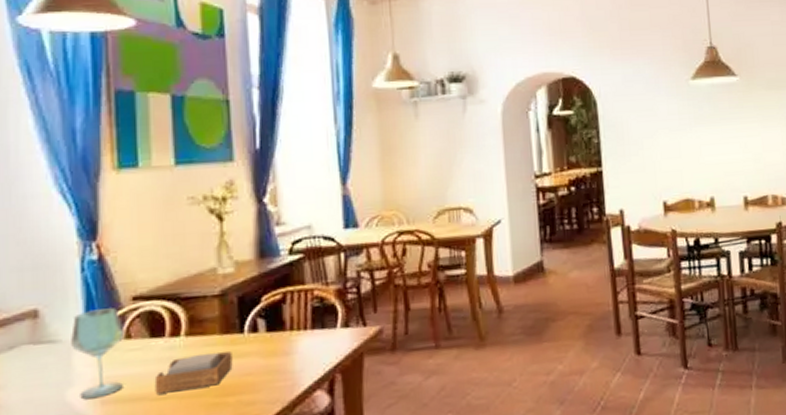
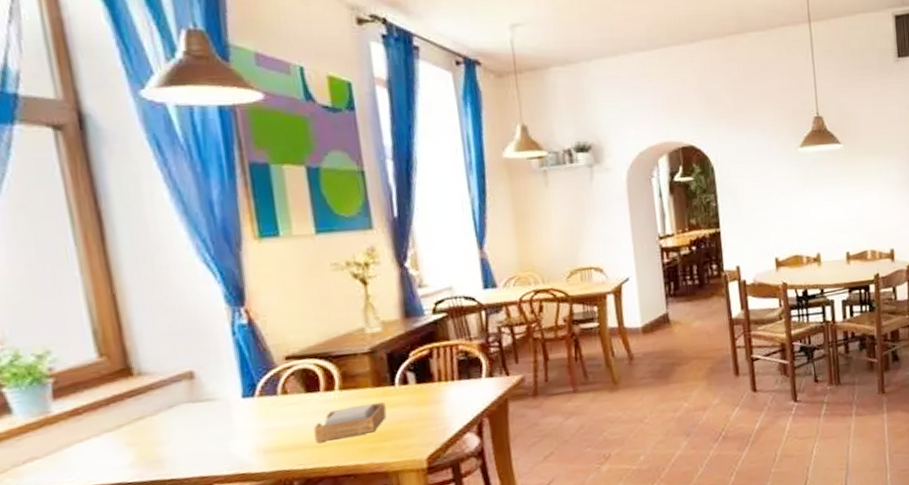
wine glass: present [70,308,125,399] -> none [228,367,283,449]

